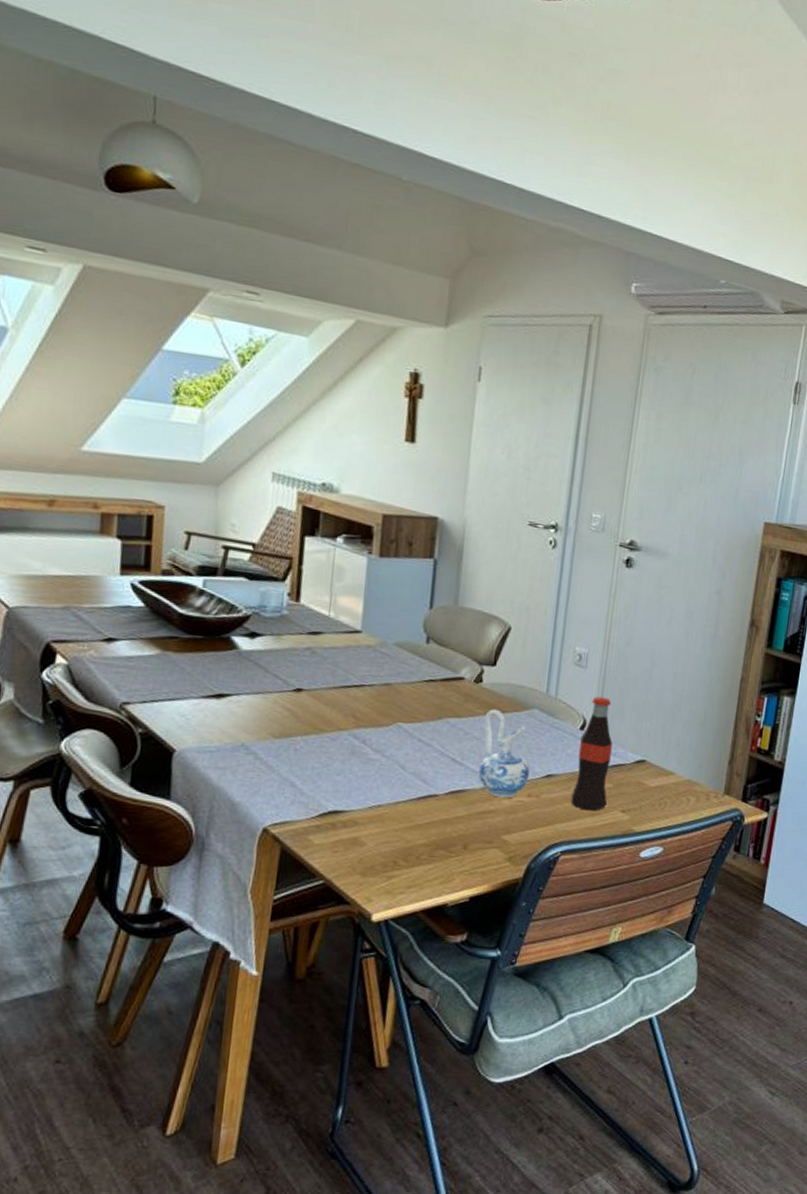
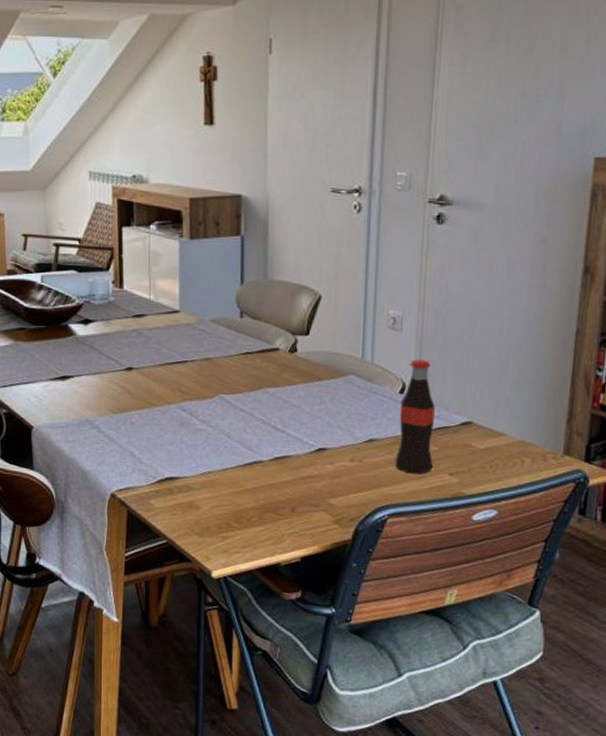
ceramic pitcher: present [478,709,530,798] -> none [300,377,351,463]

